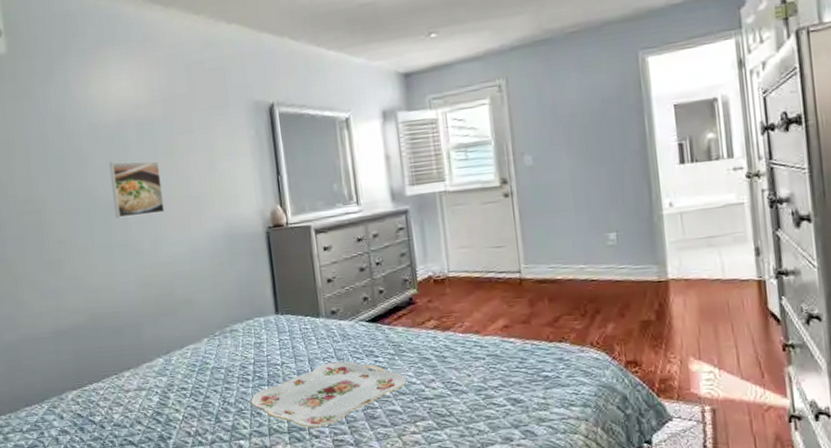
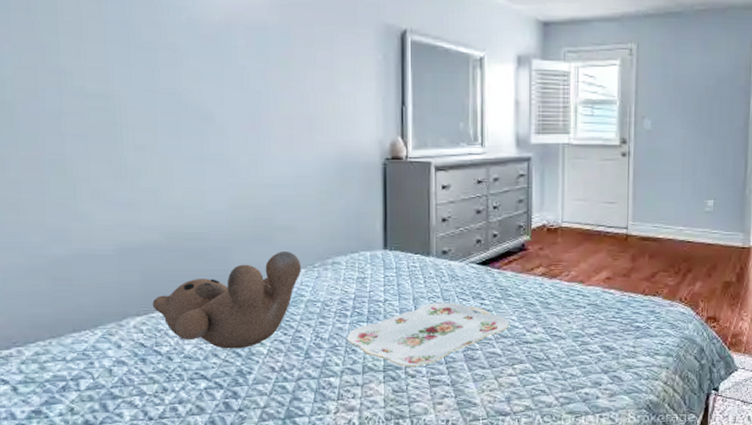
teddy bear: none [84,323,205,417] -> present [152,252,302,349]
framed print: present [109,161,165,218] -> none [209,65,271,129]

